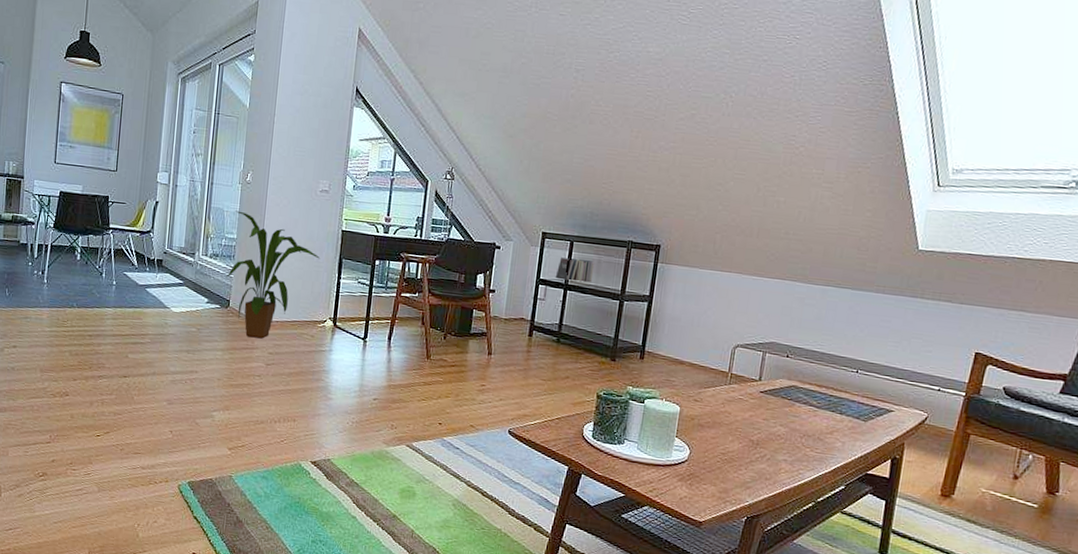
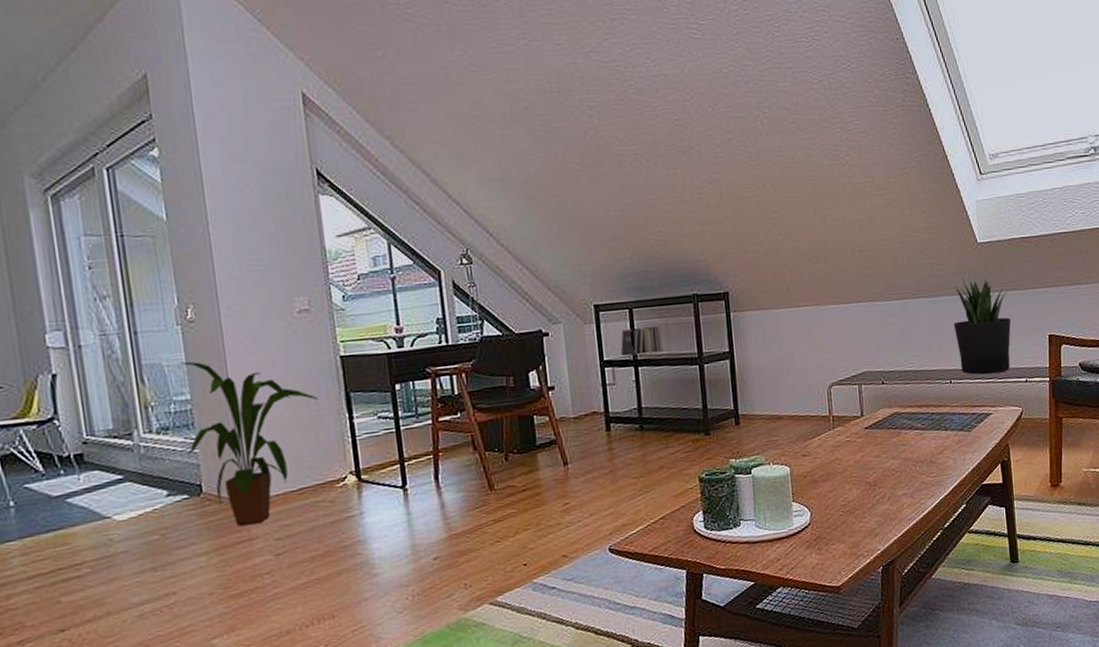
planter: none [870,279,937,376] -> present [953,278,1011,375]

